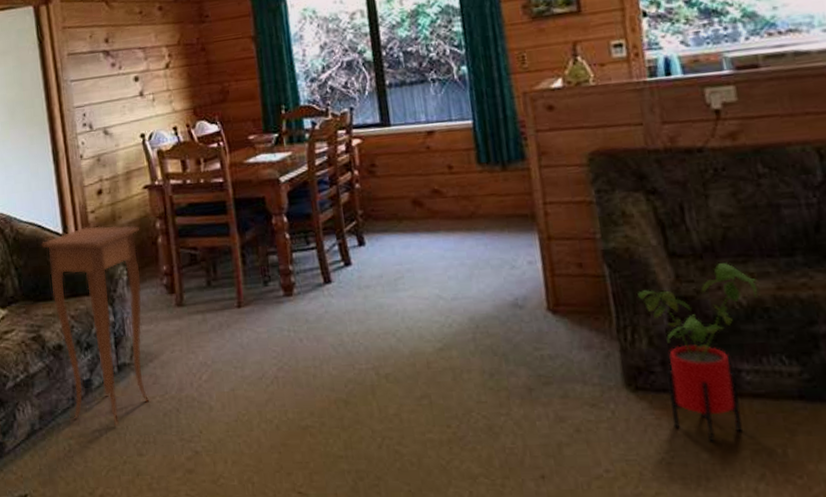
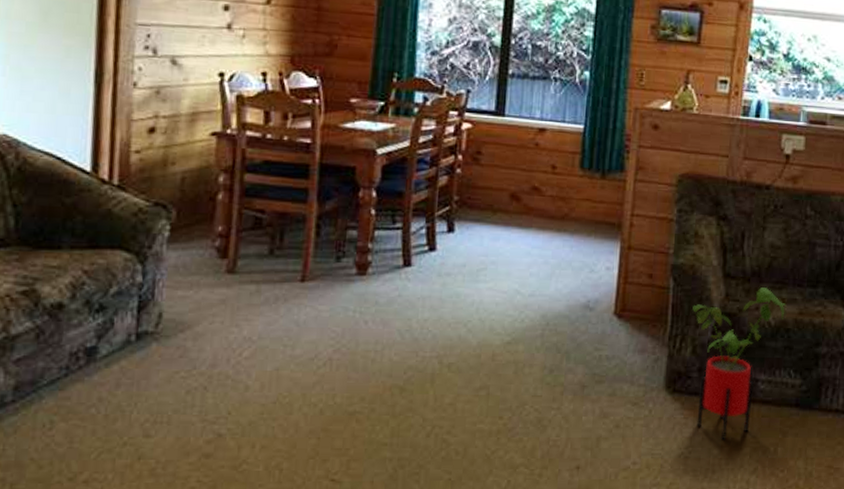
side table: present [41,225,150,425] -> none [57,168,196,401]

